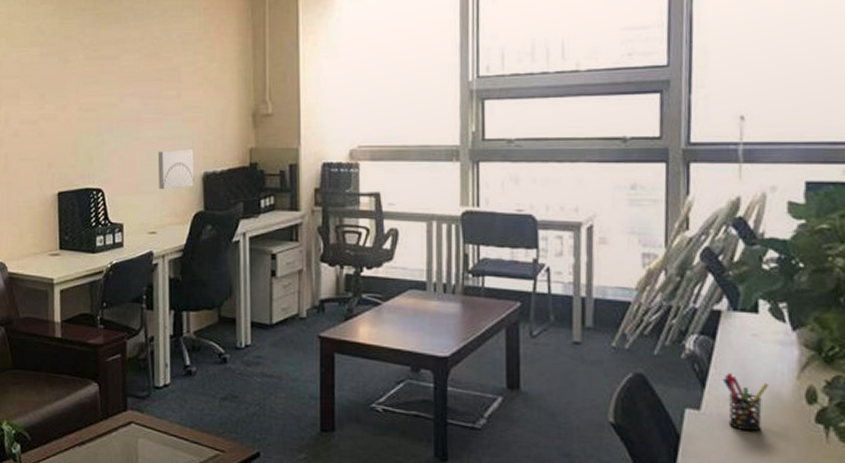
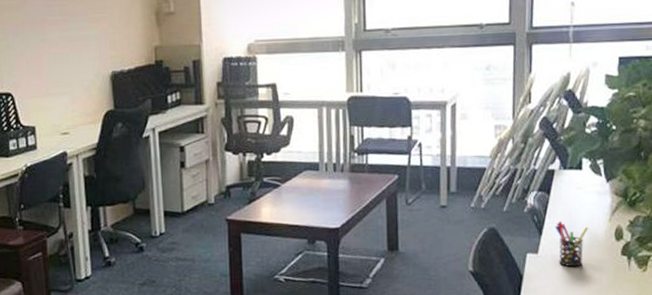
wall art: present [157,150,194,190] -> none [65,50,102,91]

